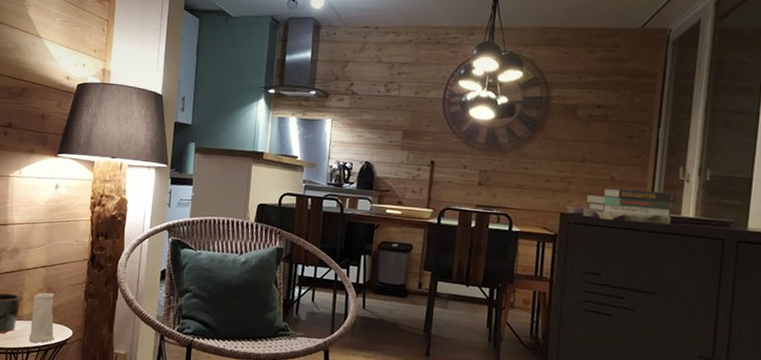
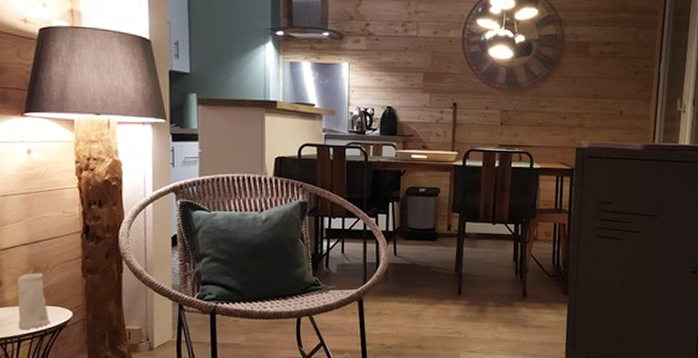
books: present [581,187,677,225] -> none [595,121,675,154]

